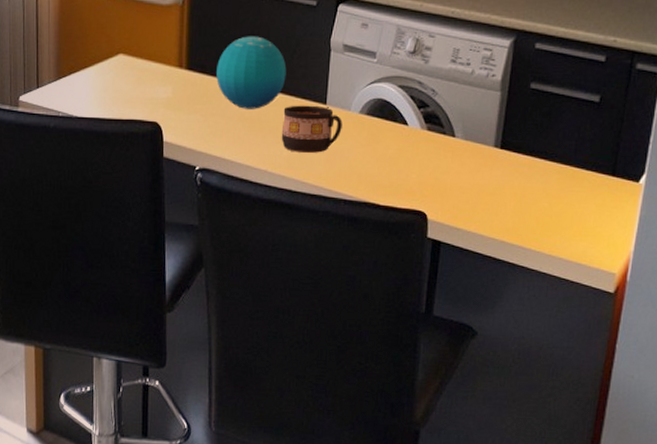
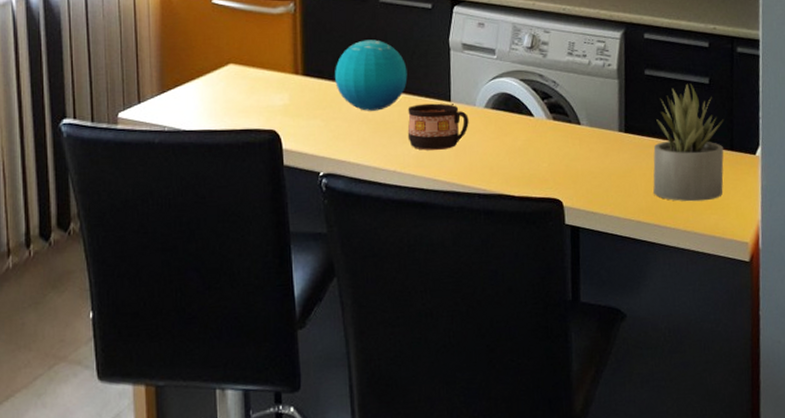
succulent plant: none [522,100,609,227] -> present [653,83,724,202]

